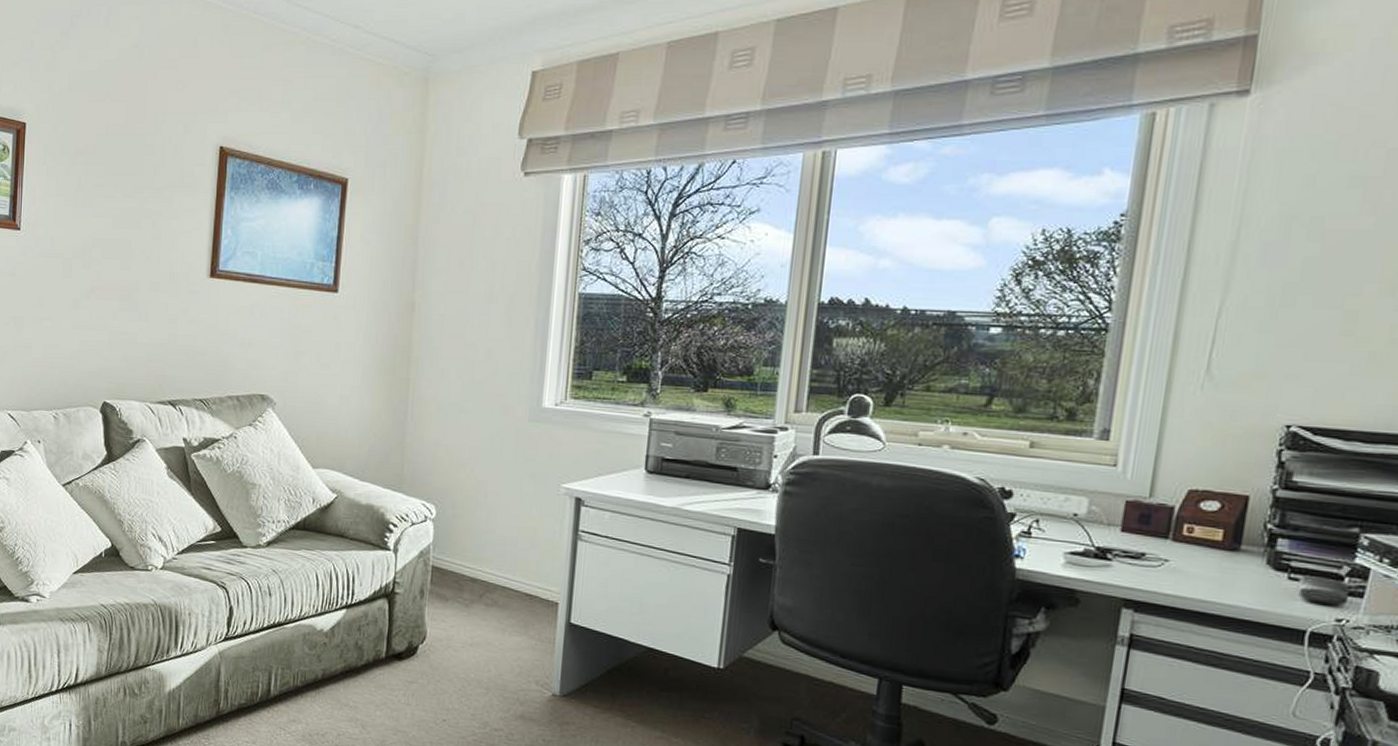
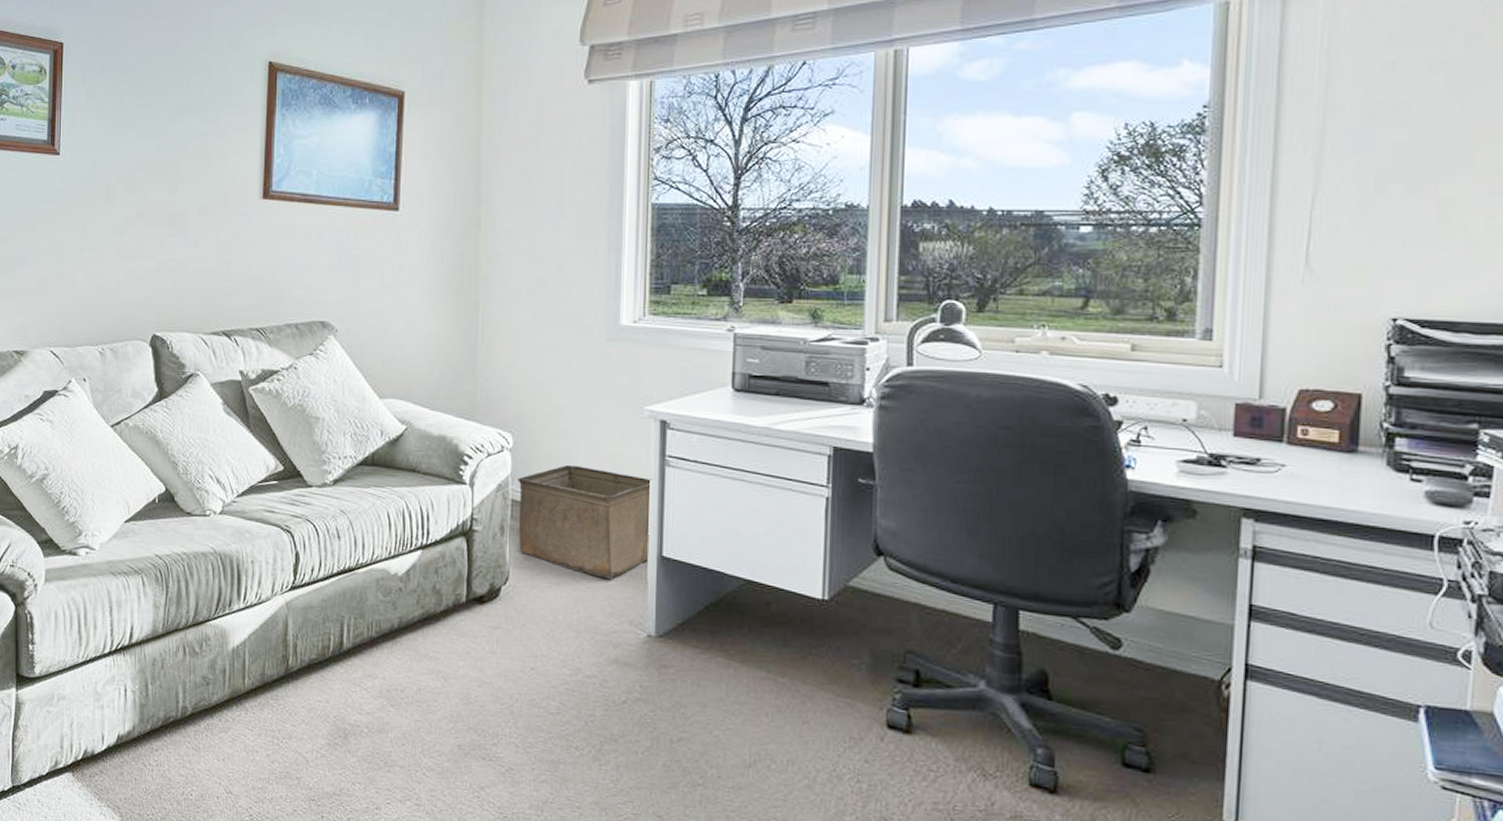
storage bin: none [437,535,565,643] -> present [518,464,653,580]

